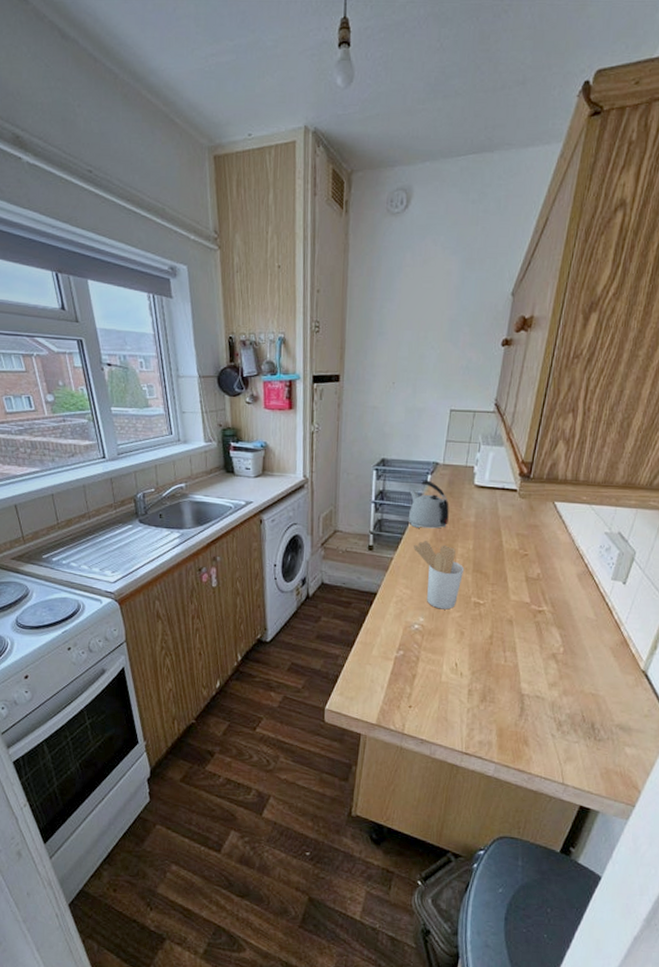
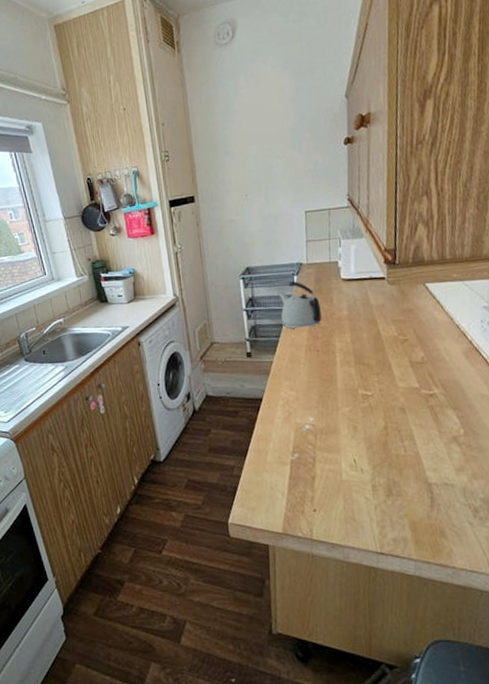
utensil holder: present [414,541,465,610] -> none [291,340,346,406]

